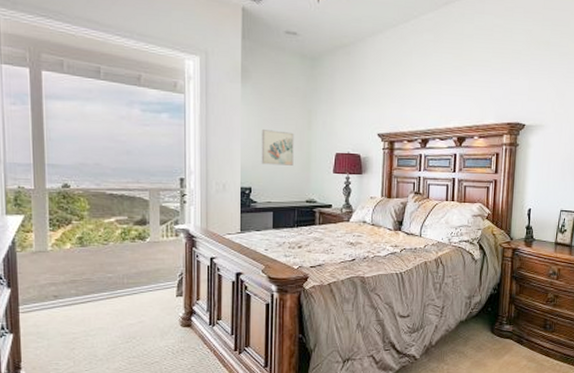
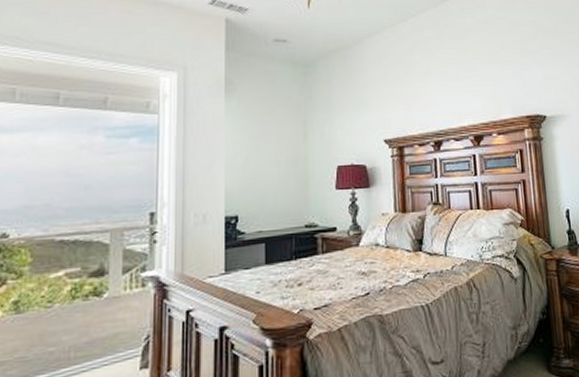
wall art: present [261,128,294,166] -> none [249,145,288,187]

